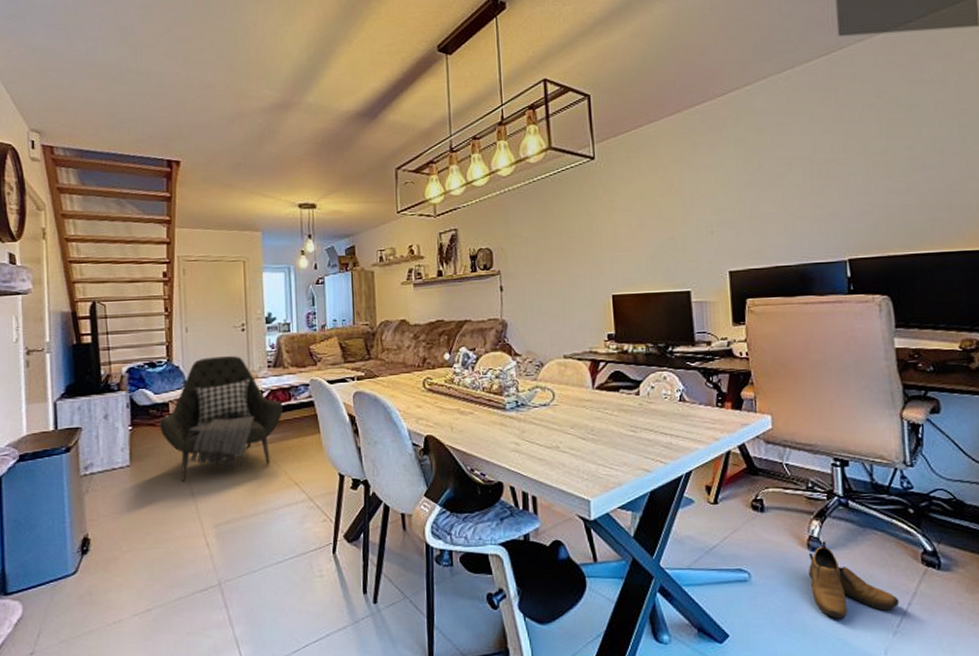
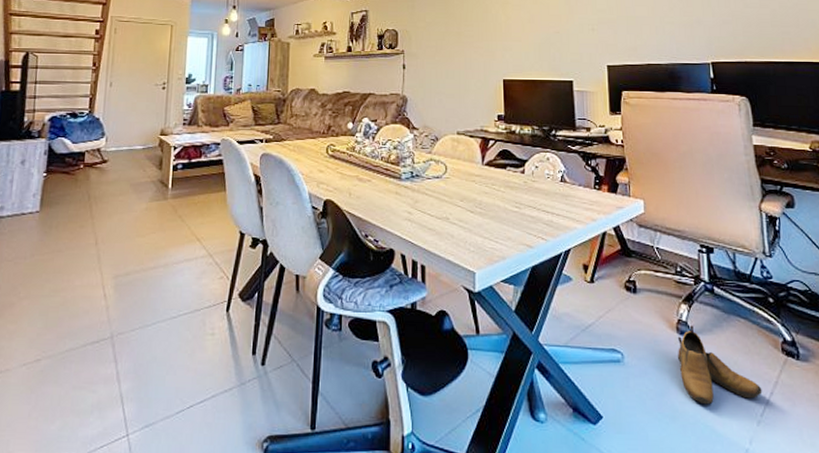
armchair: present [160,355,284,482] -> none [73,111,194,231]

